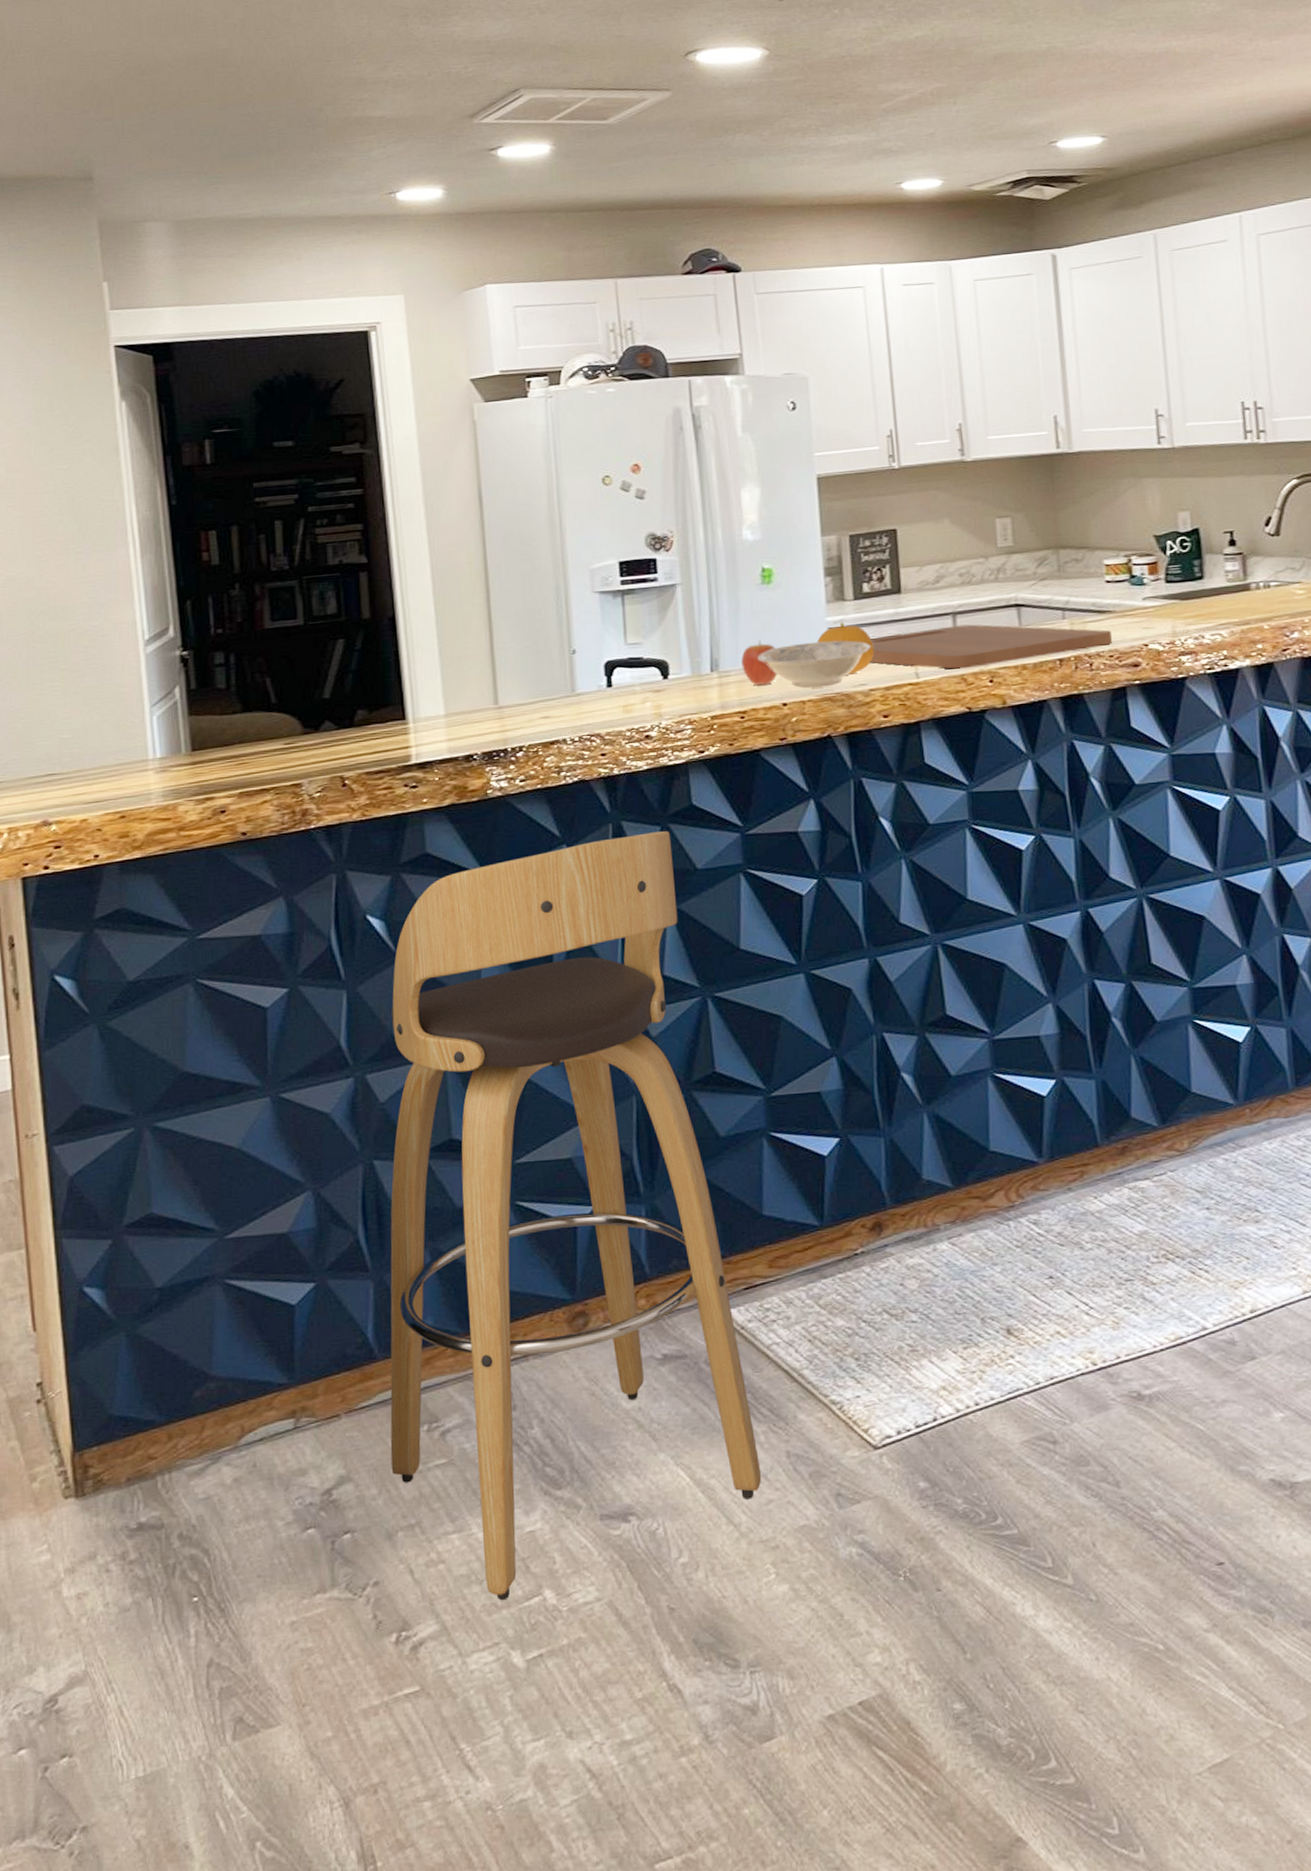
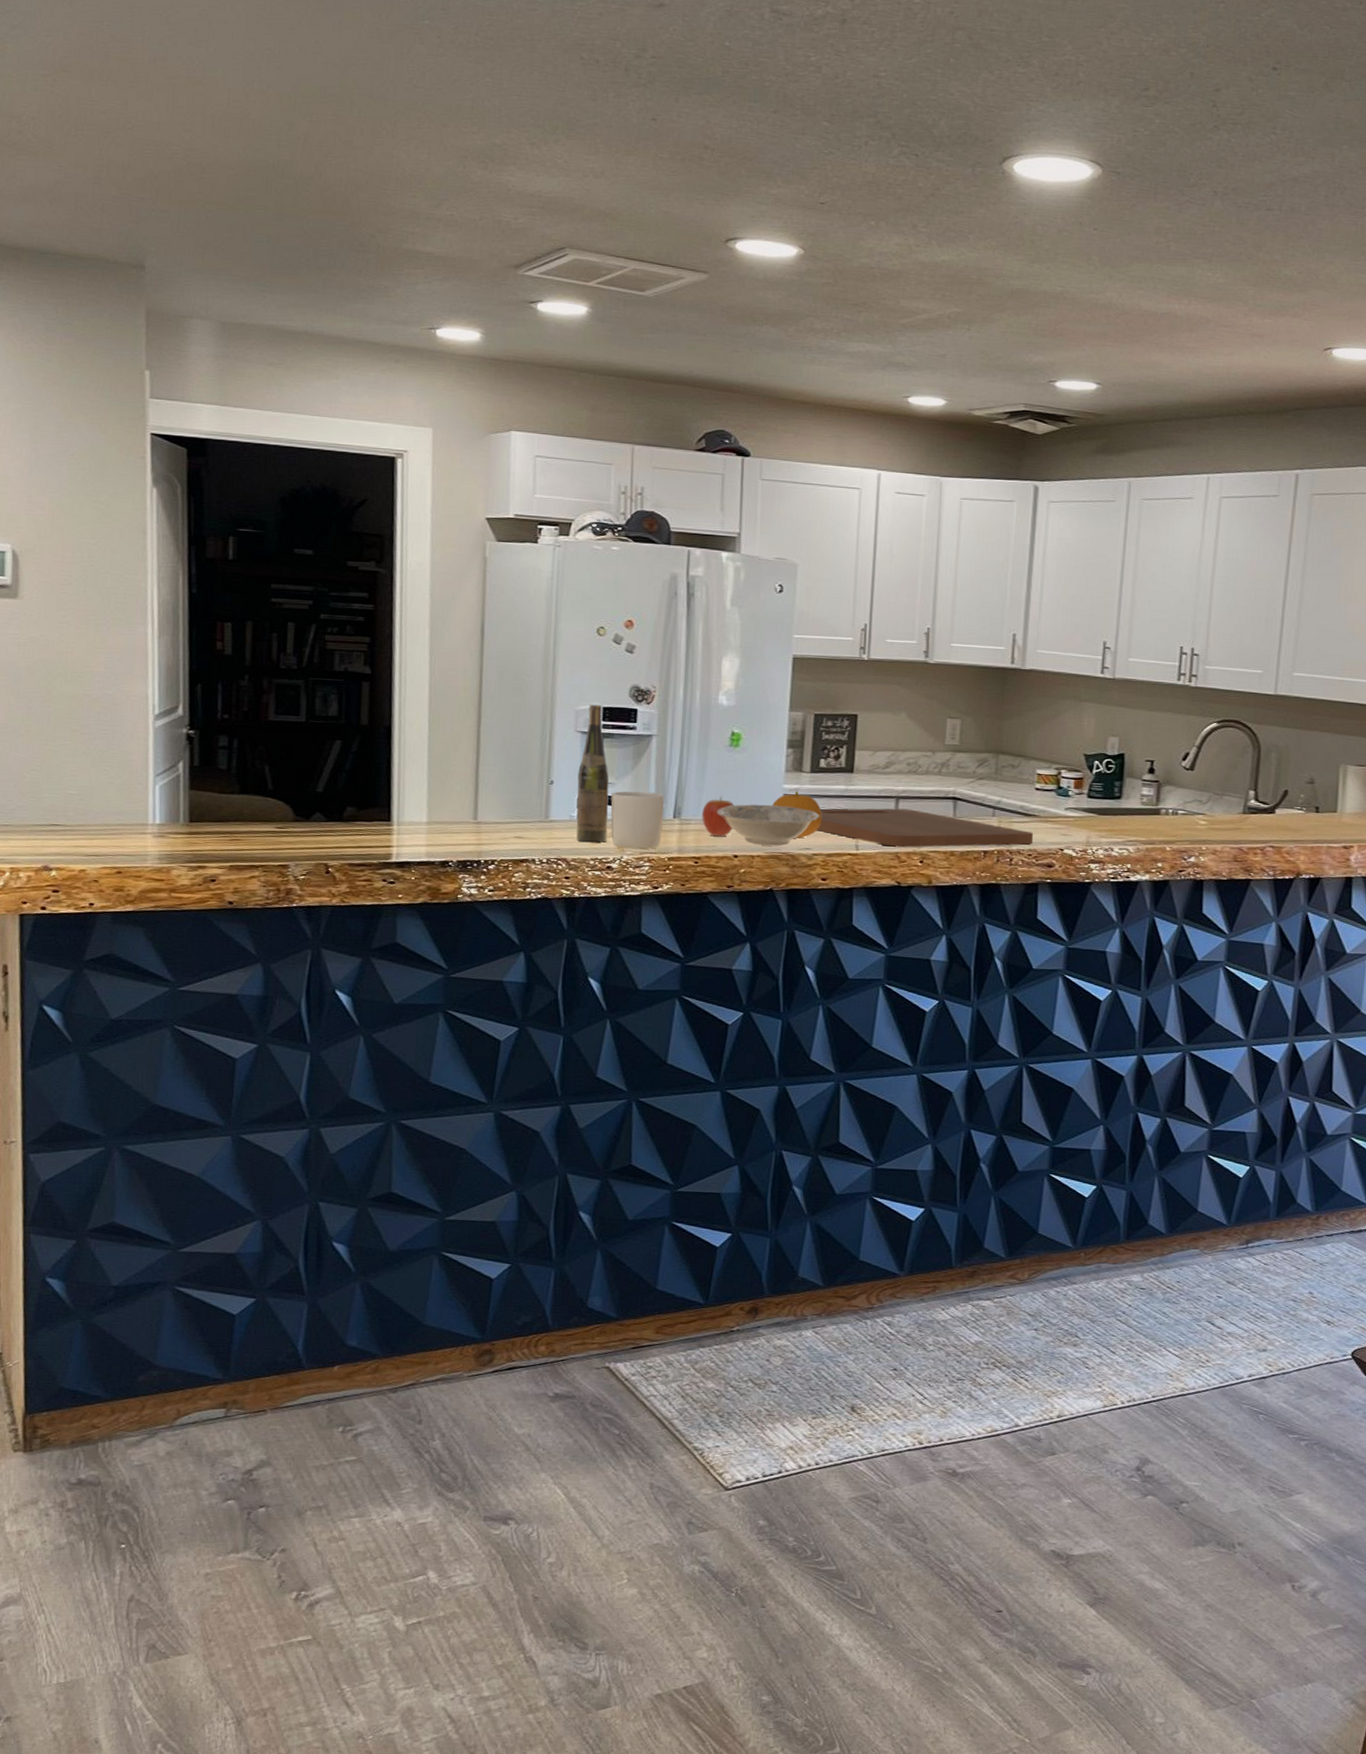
bar stool: present [390,831,762,1601] -> none [307,952,627,1576]
wine bottle: none [600,560,642,712] -> present [576,704,610,842]
mug: none [640,646,701,713] -> present [610,791,664,850]

